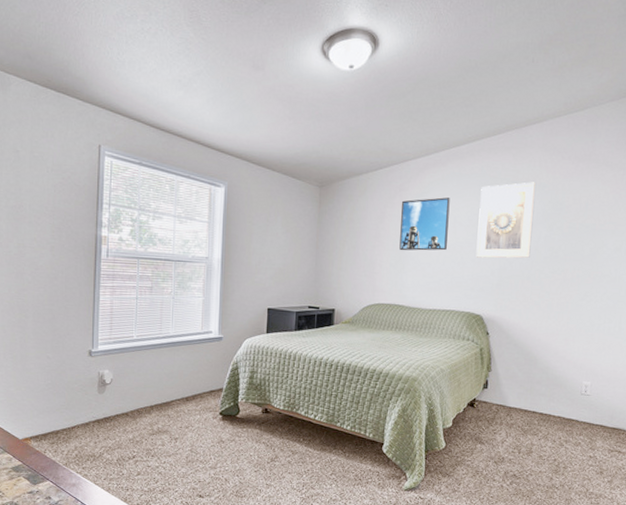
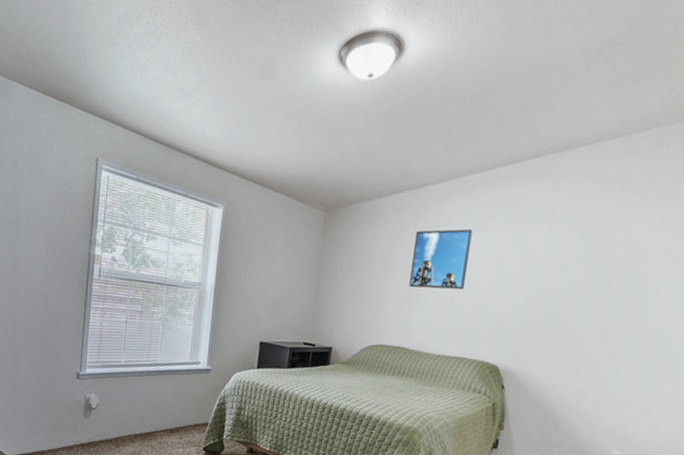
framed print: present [476,182,535,259] -> none [497,215,577,304]

